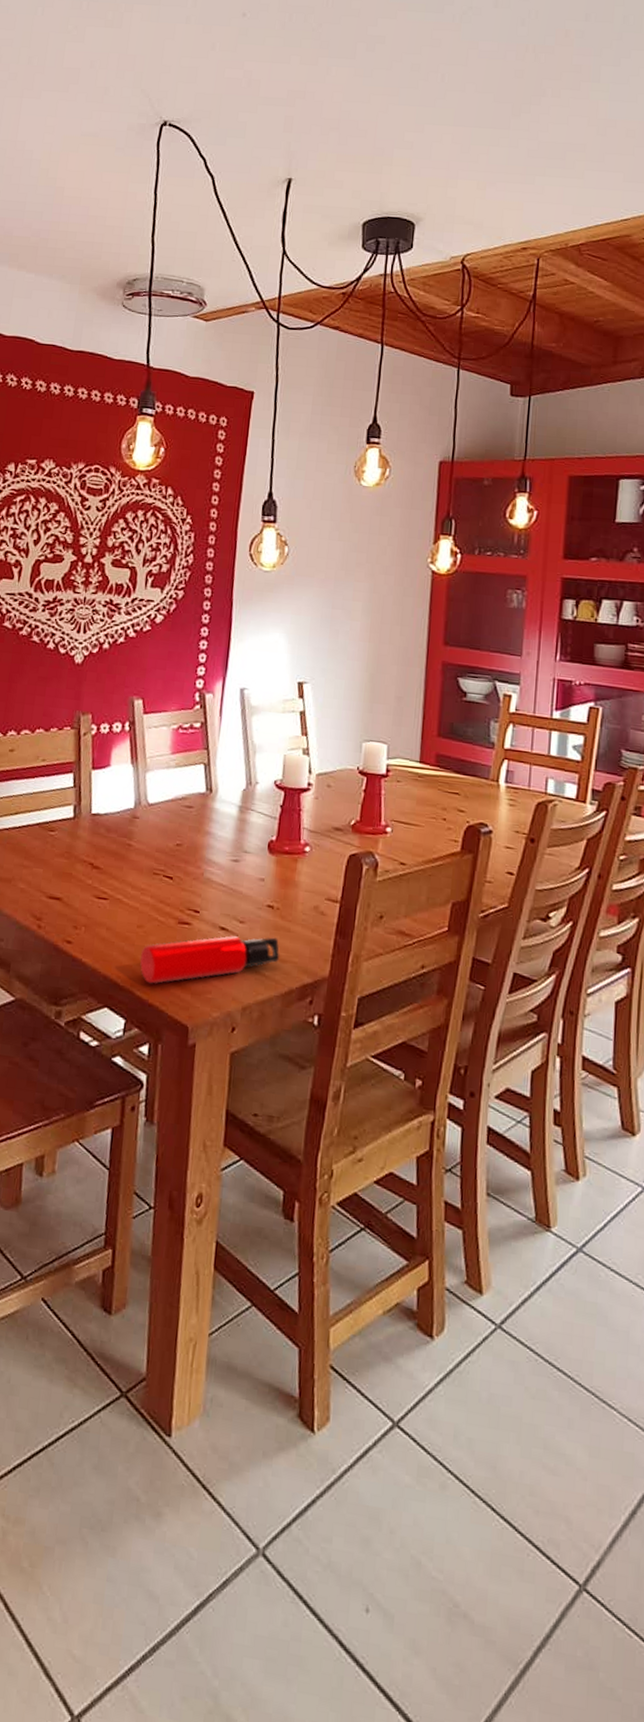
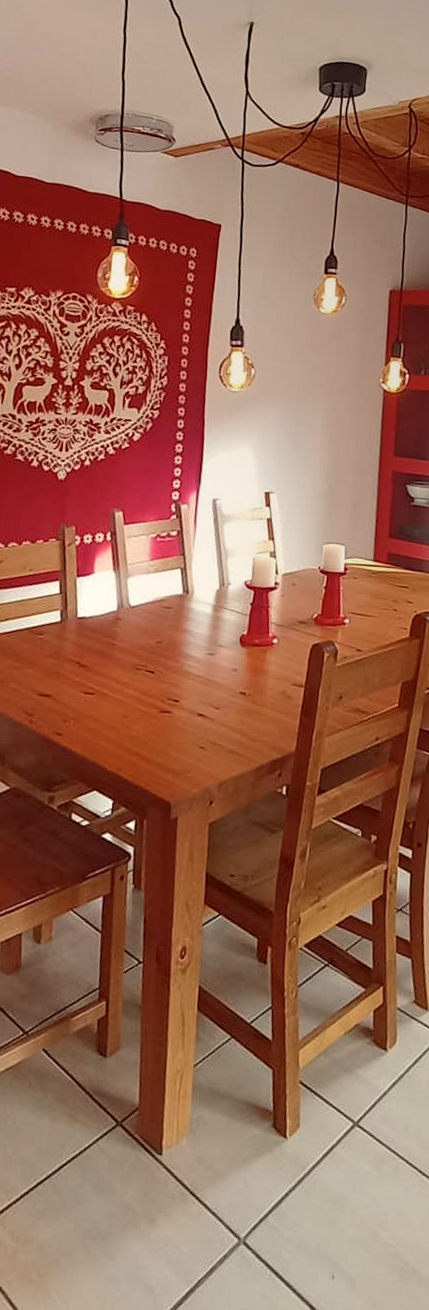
water bottle: present [139,935,280,985] -> none [125,720,252,768]

